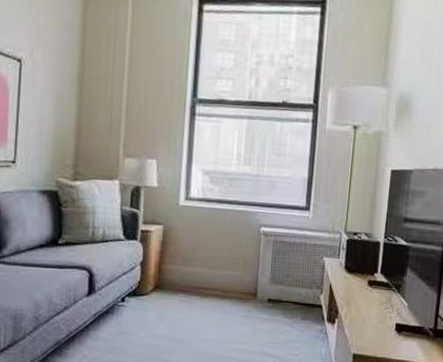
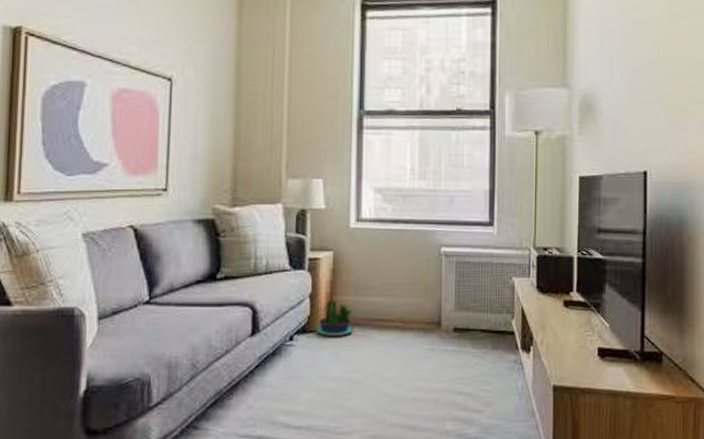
potted plant: none [145,269,180,300] -> present [315,300,355,336]

